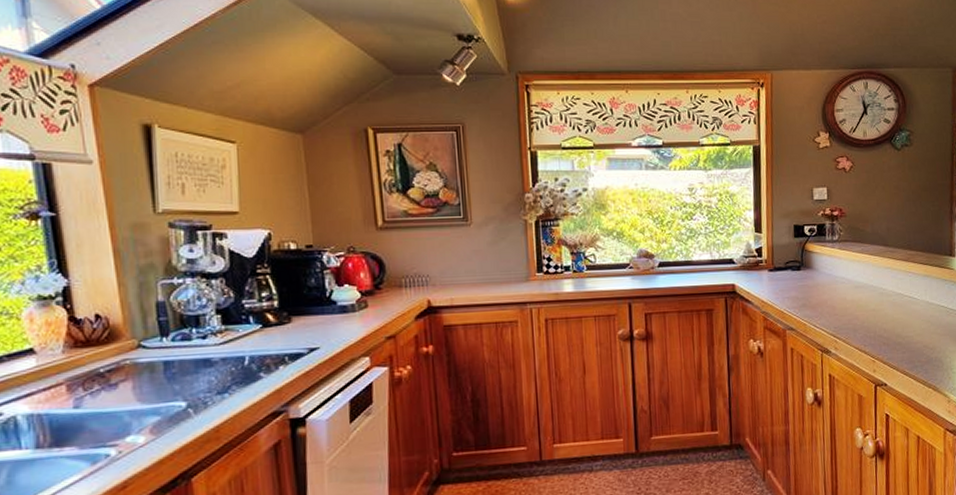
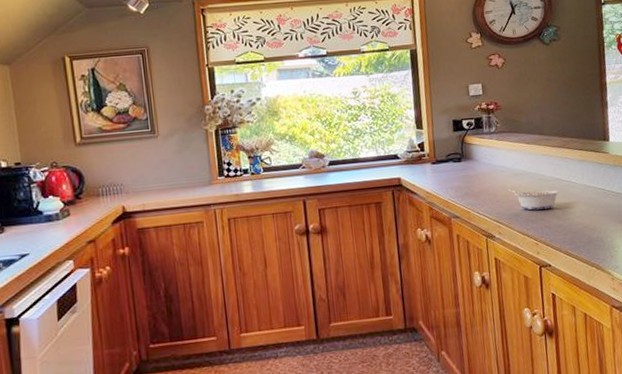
legume: none [847,302,901,326] -> present [507,189,560,210]

